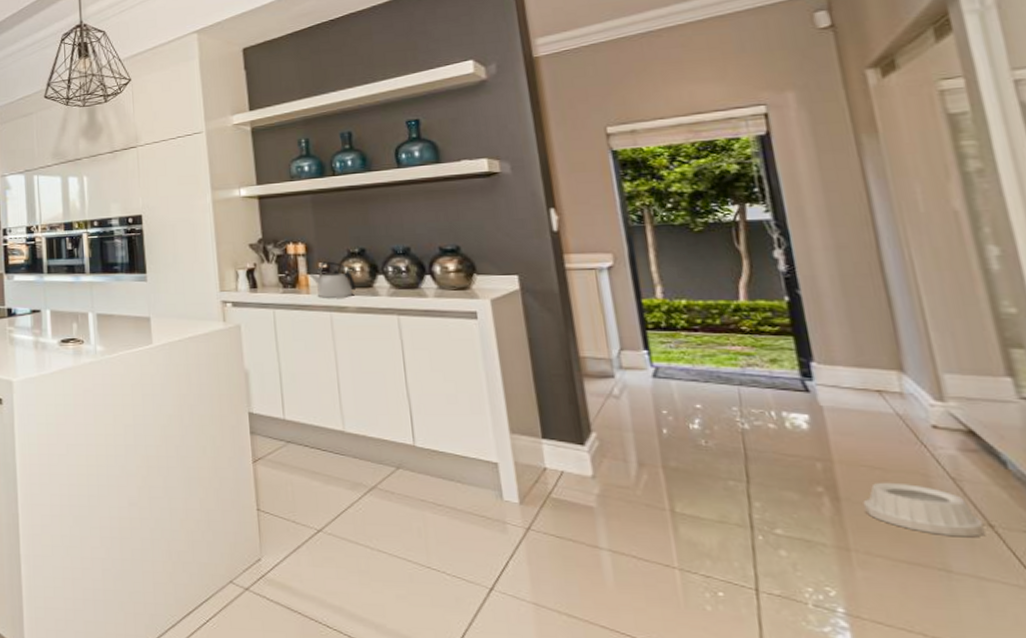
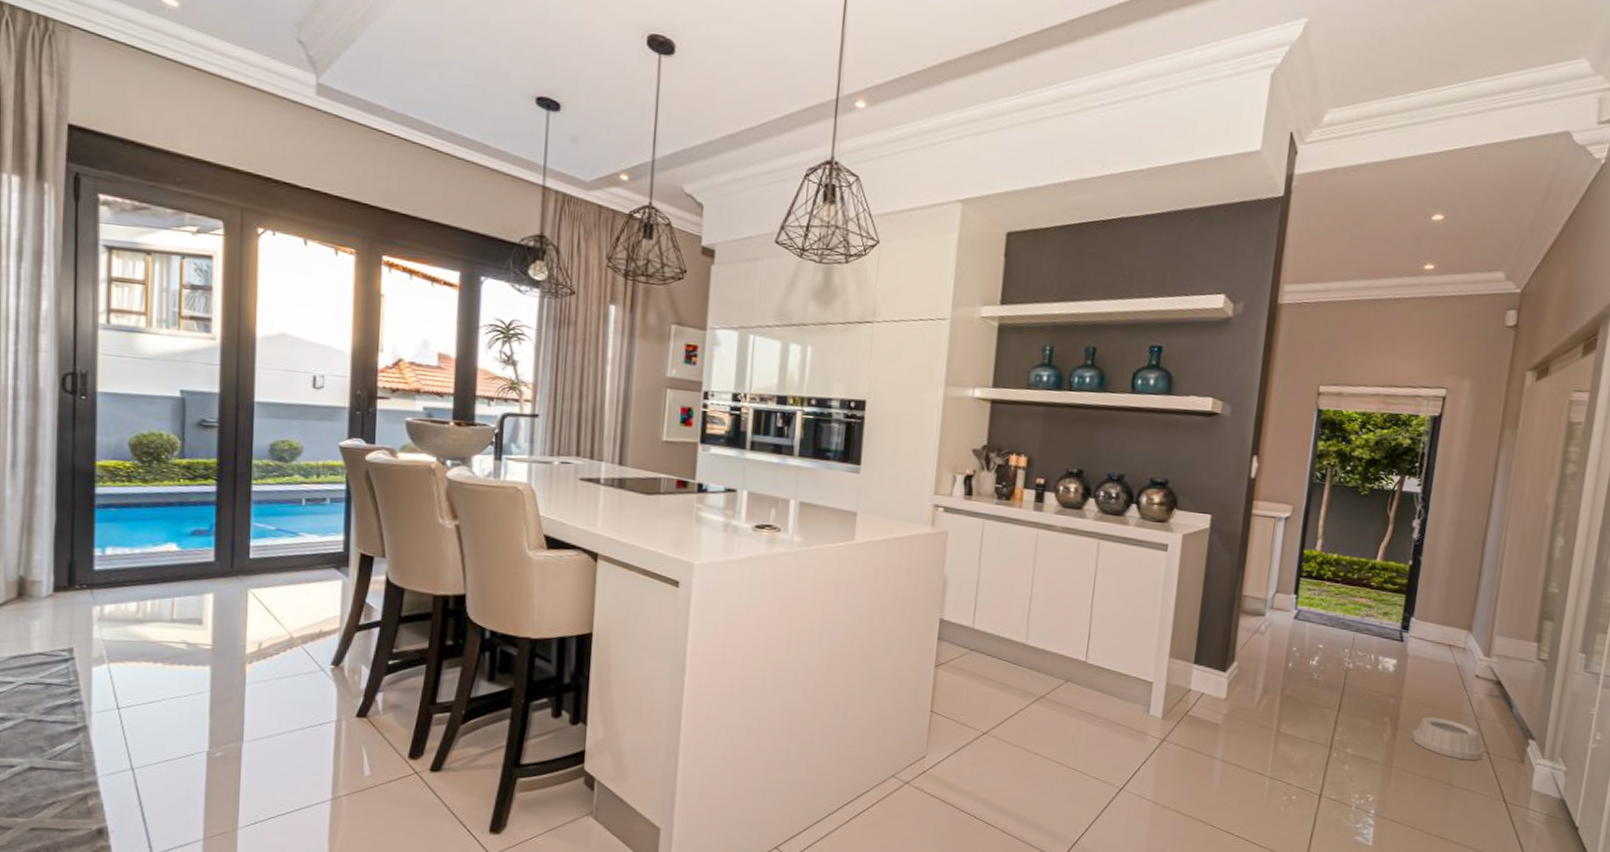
kettle: present [309,261,356,300] -> none [1025,477,1067,518]

